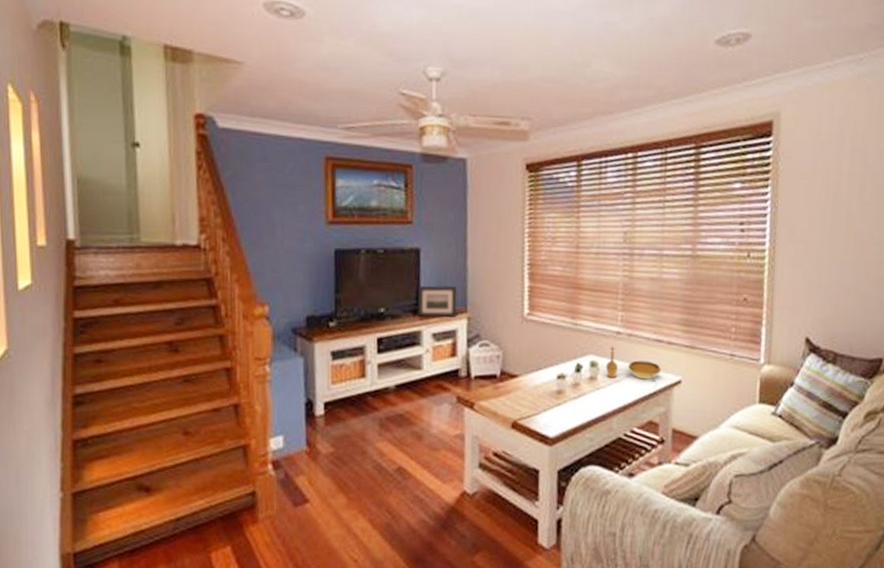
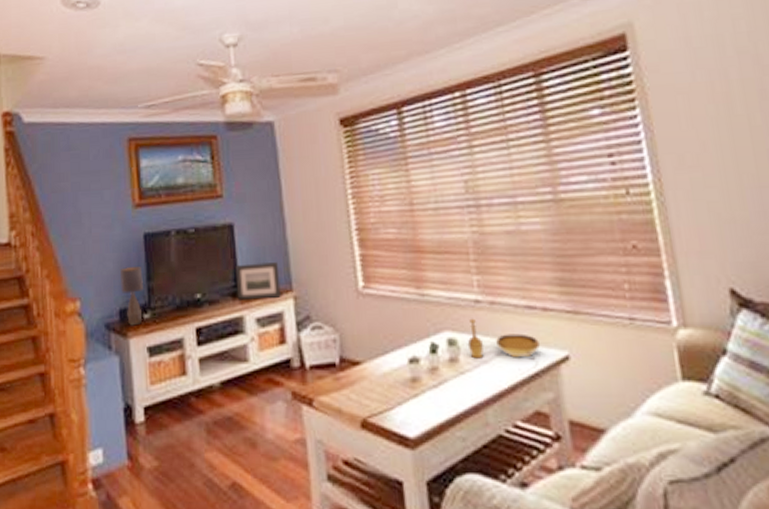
table lamp: none [308,279,331,332] -> present [119,267,143,326]

